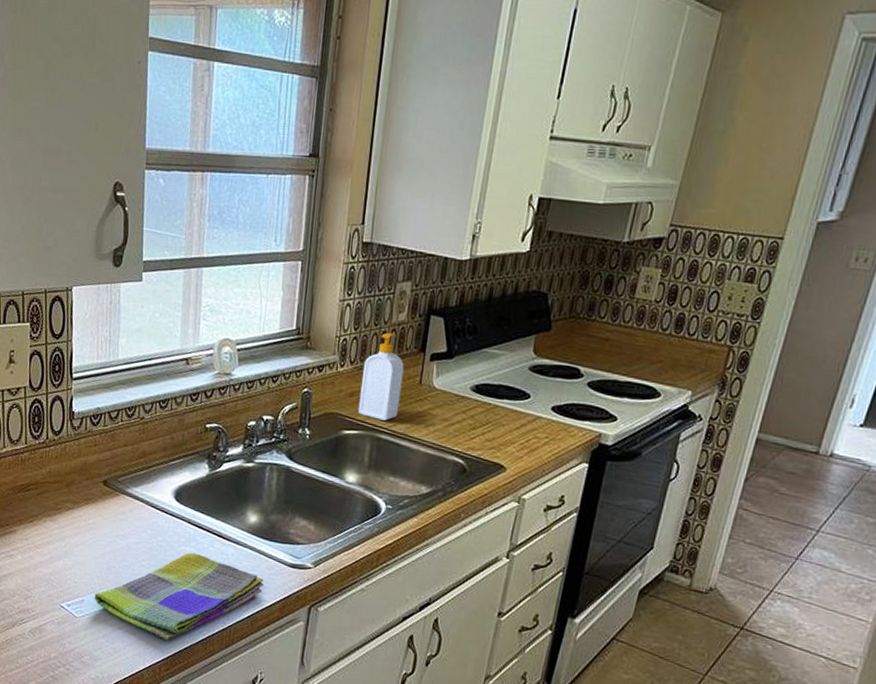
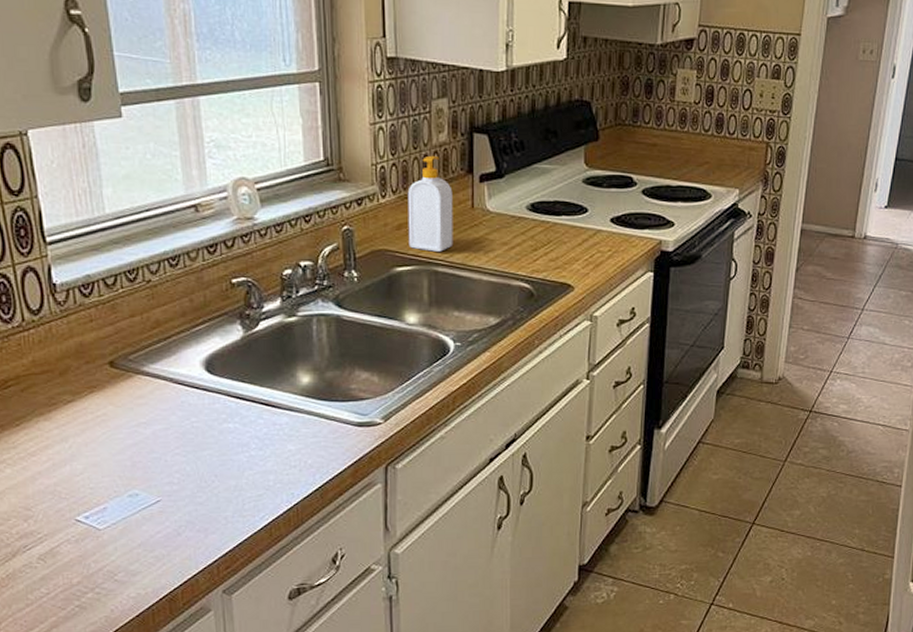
dish towel: present [94,552,265,641] -> none [119,429,330,535]

